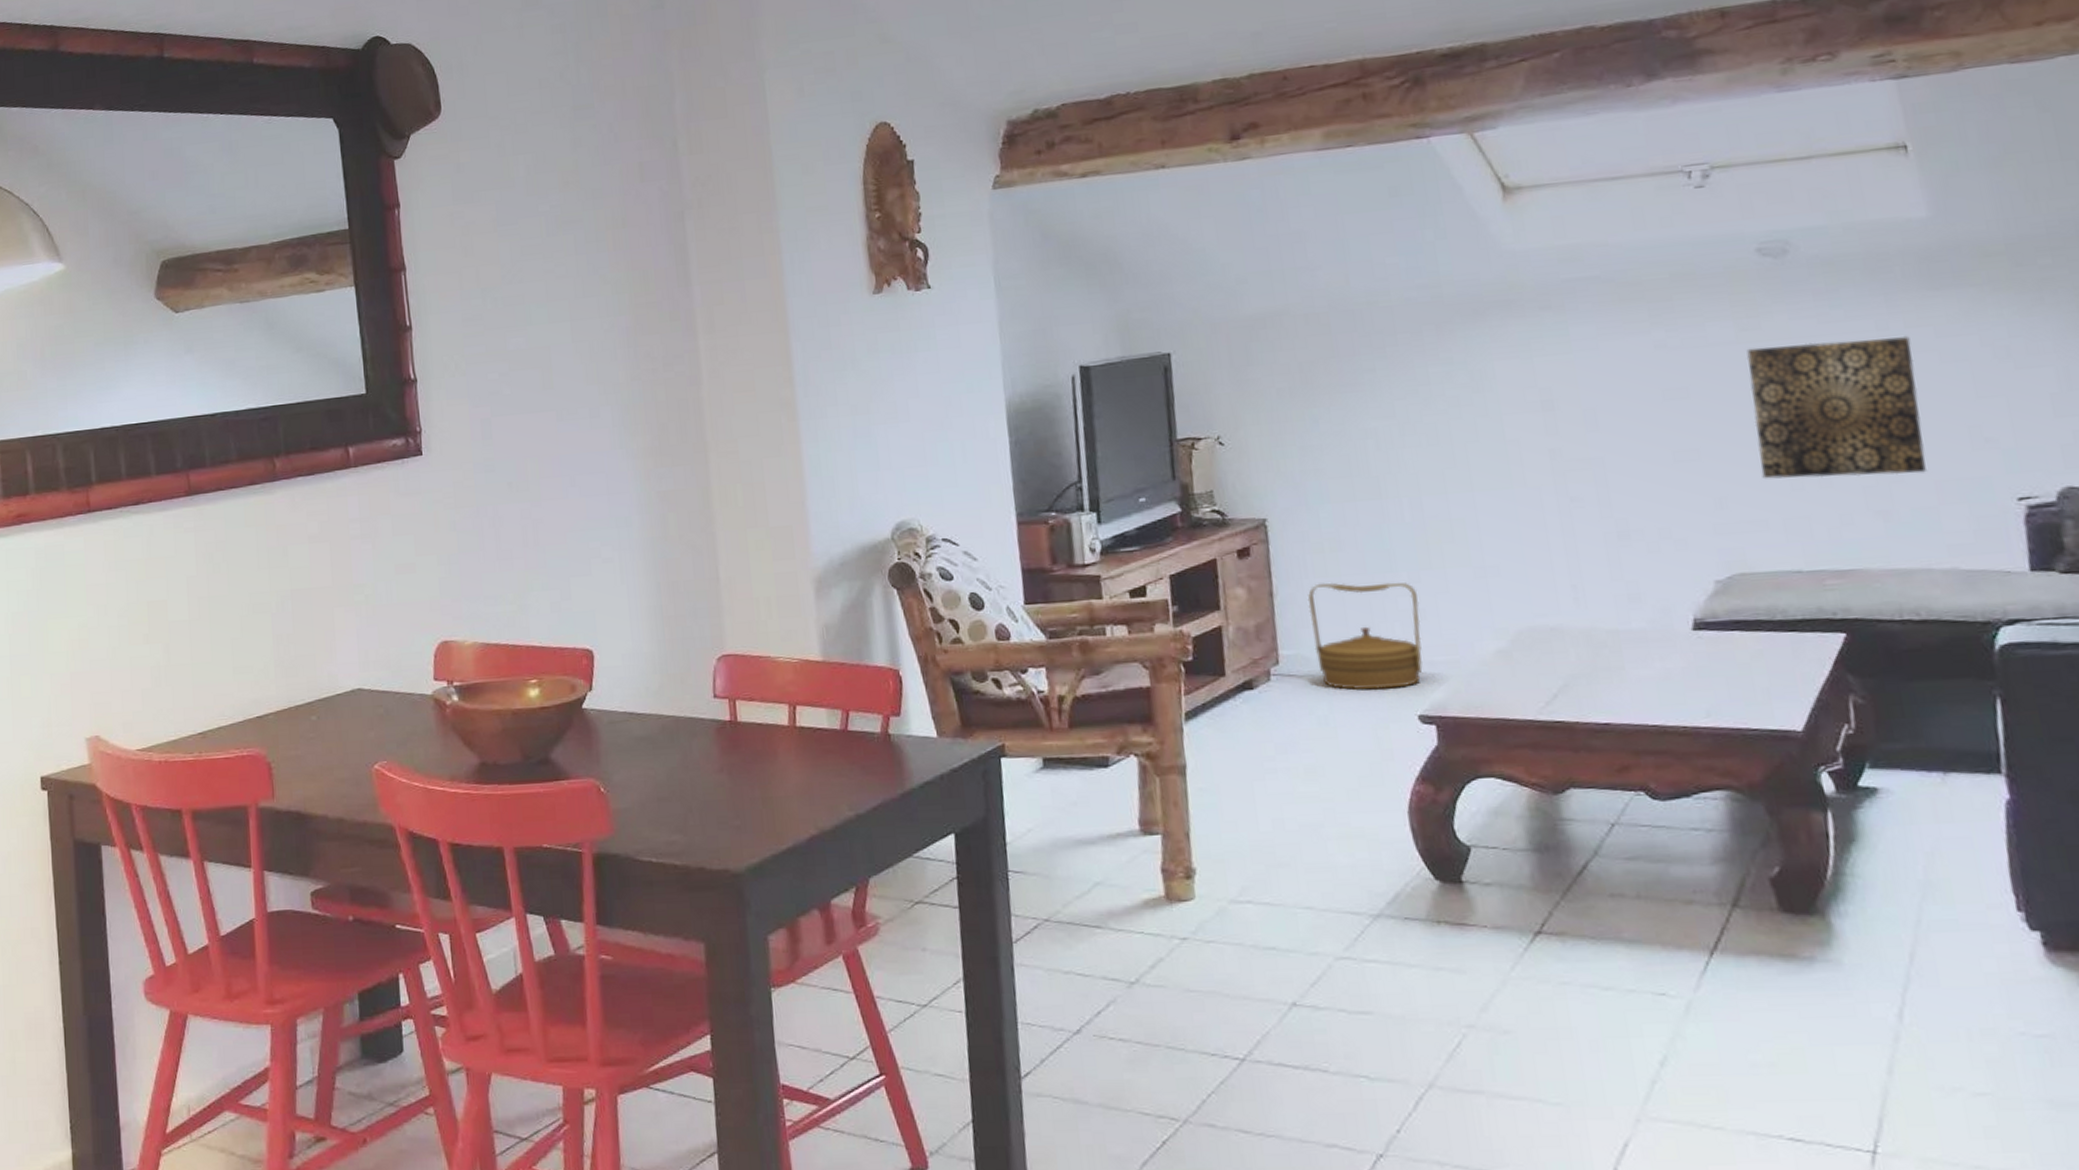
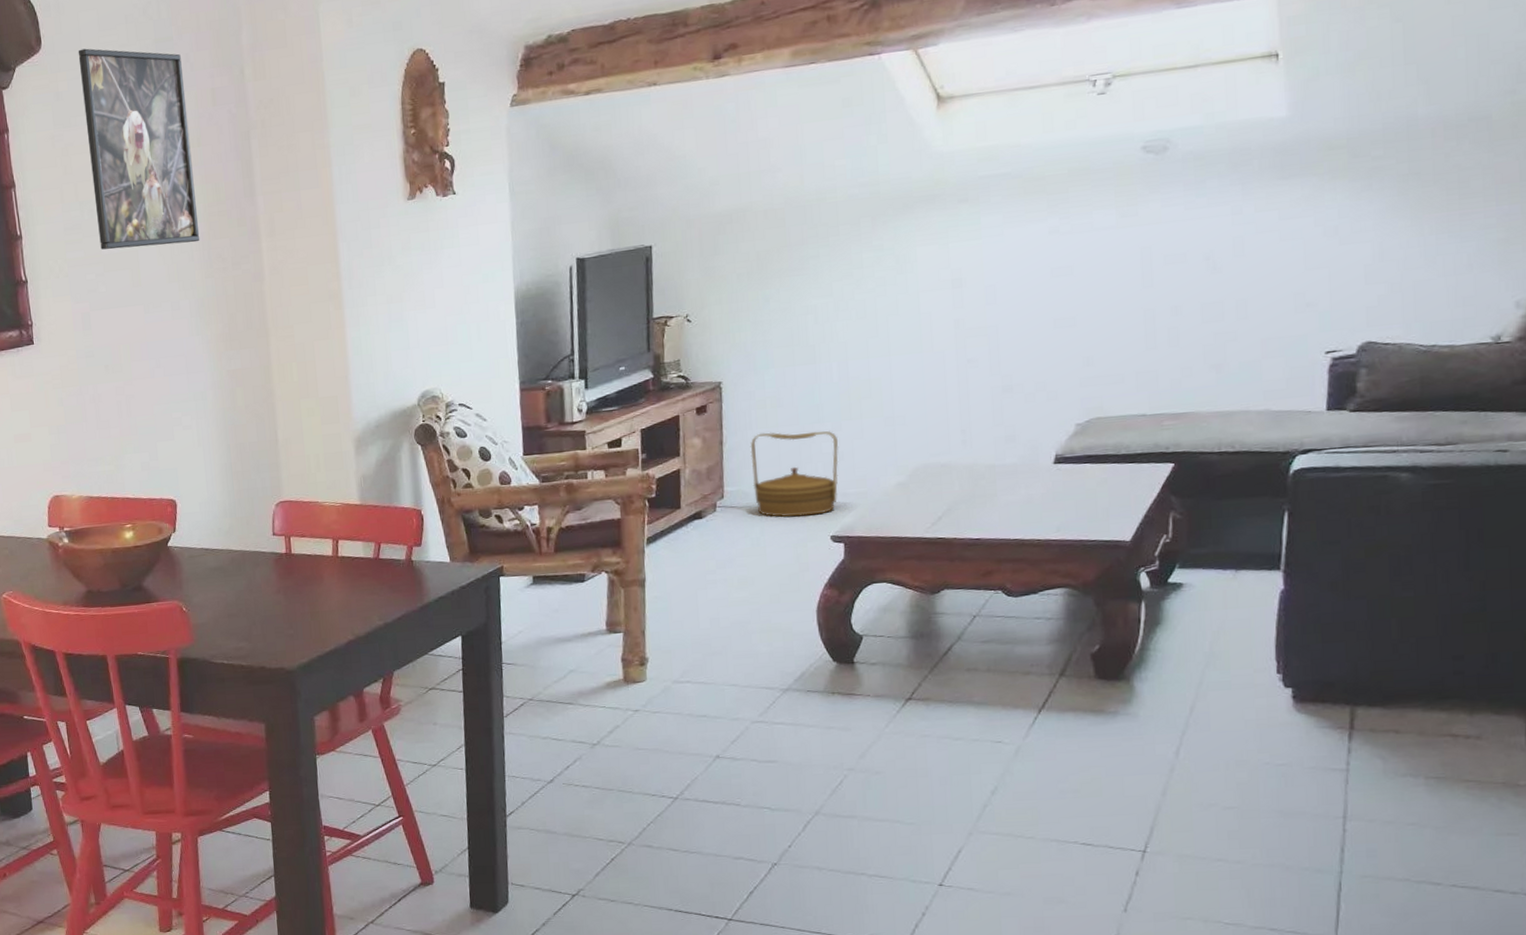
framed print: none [483,115,625,345] -> present [78,48,200,250]
wall art: present [1746,335,1926,479] -> none [1123,218,1259,341]

